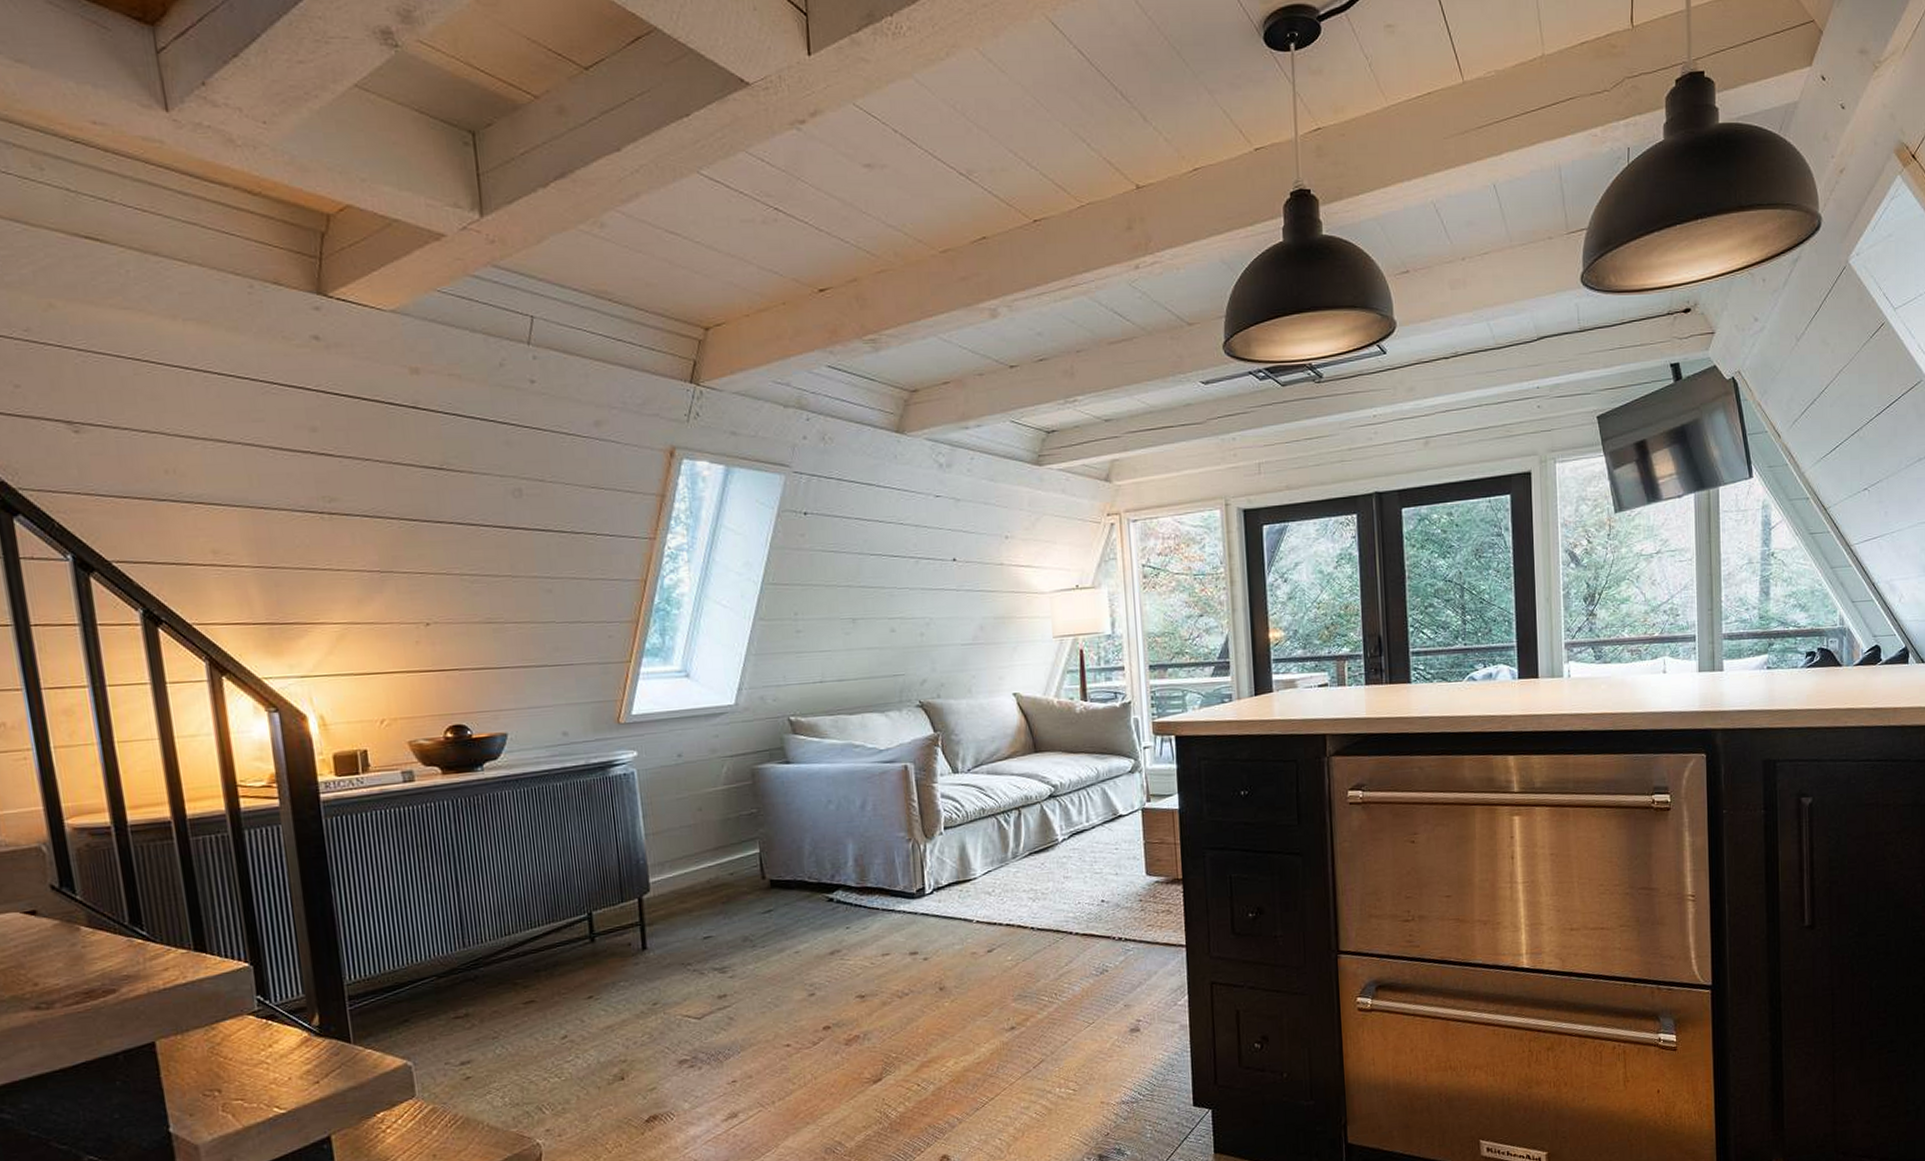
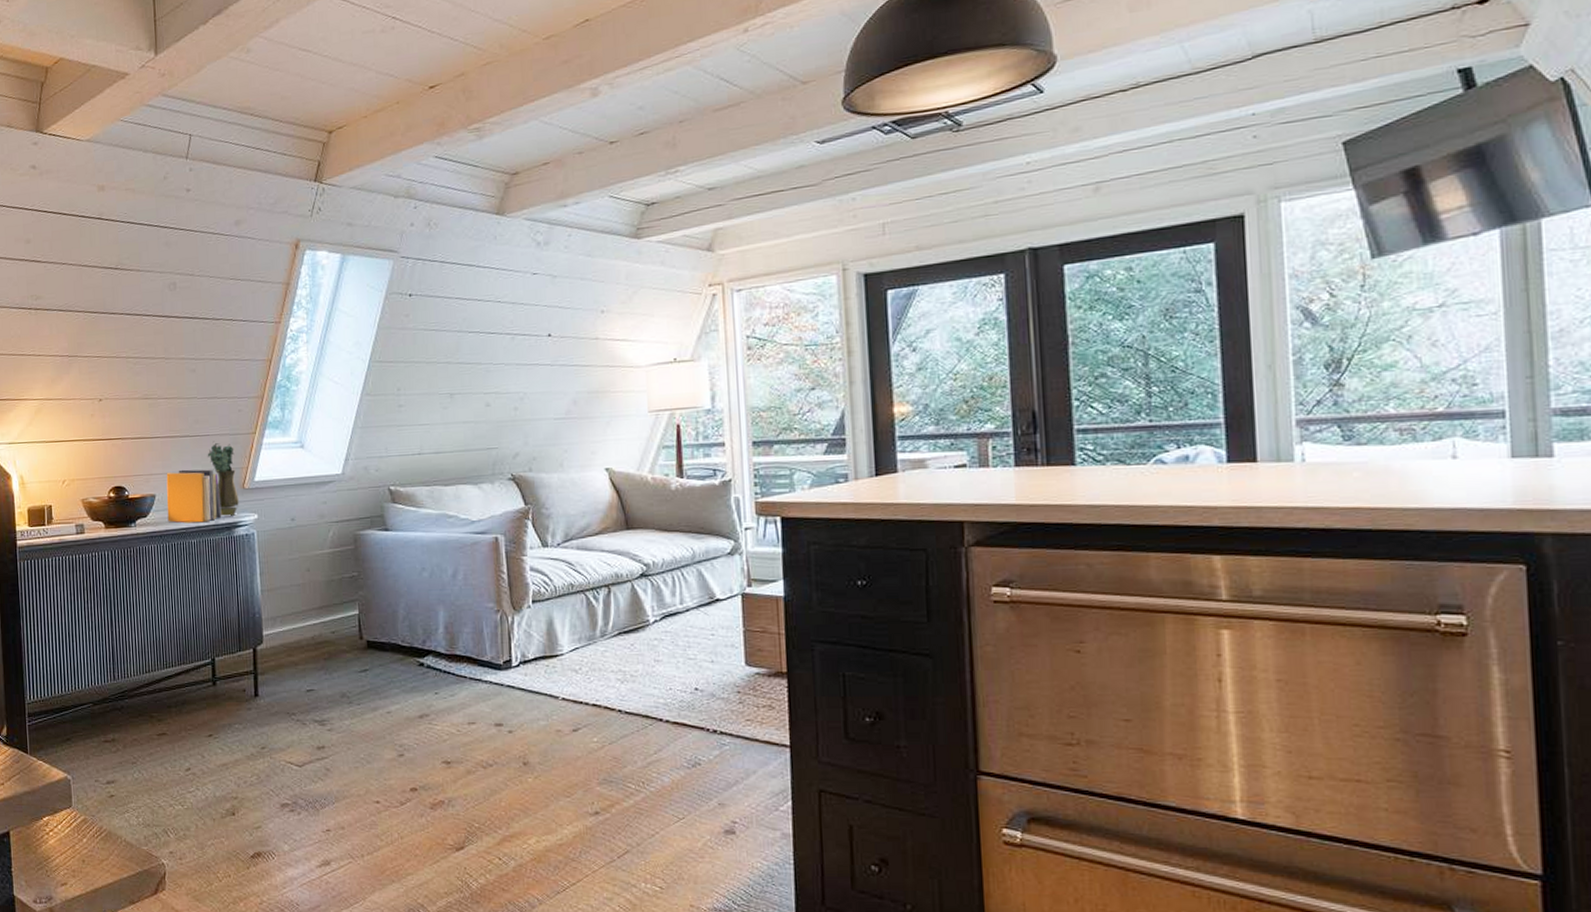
books: none [520,703,594,765] -> present [166,469,222,523]
vase: none [571,671,614,755] -> present [207,441,239,516]

